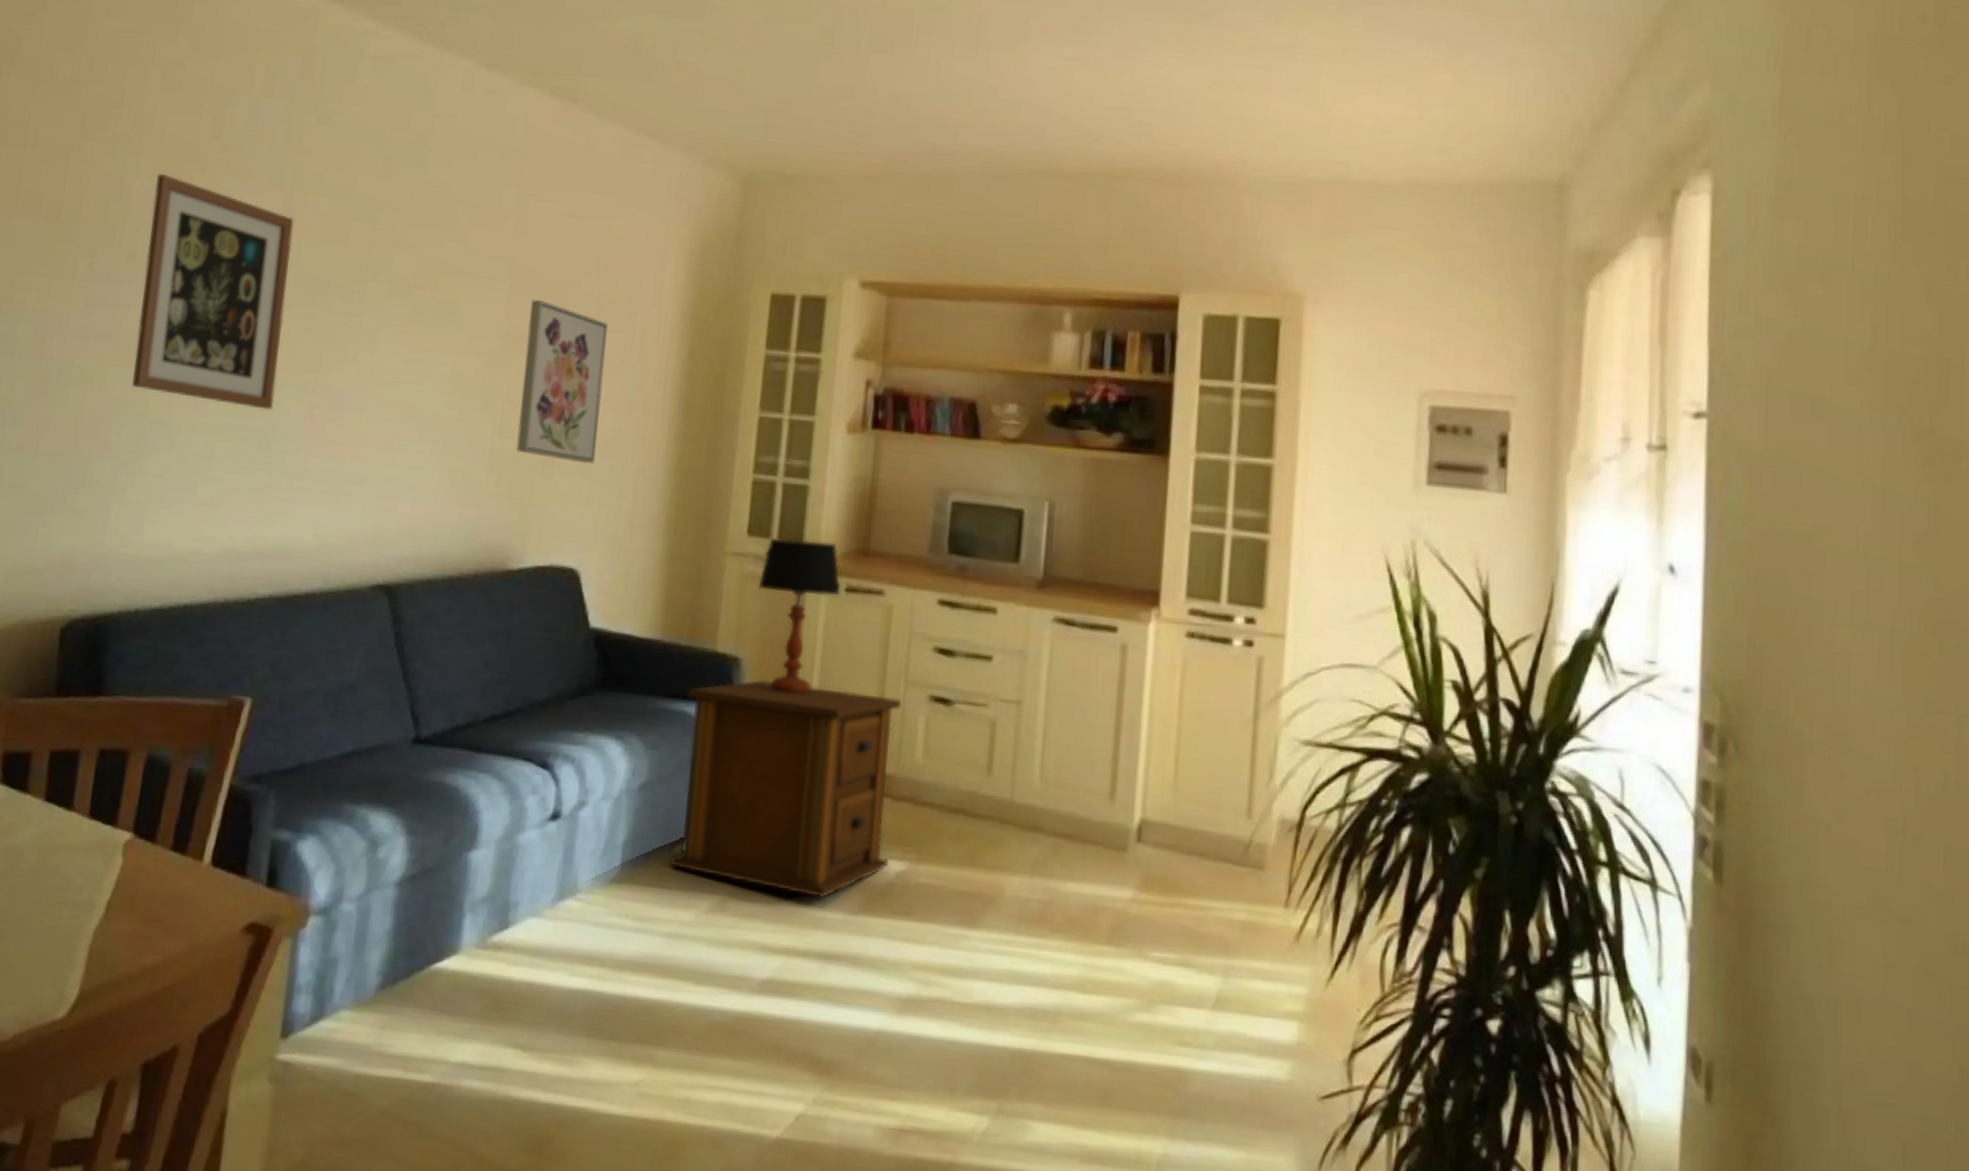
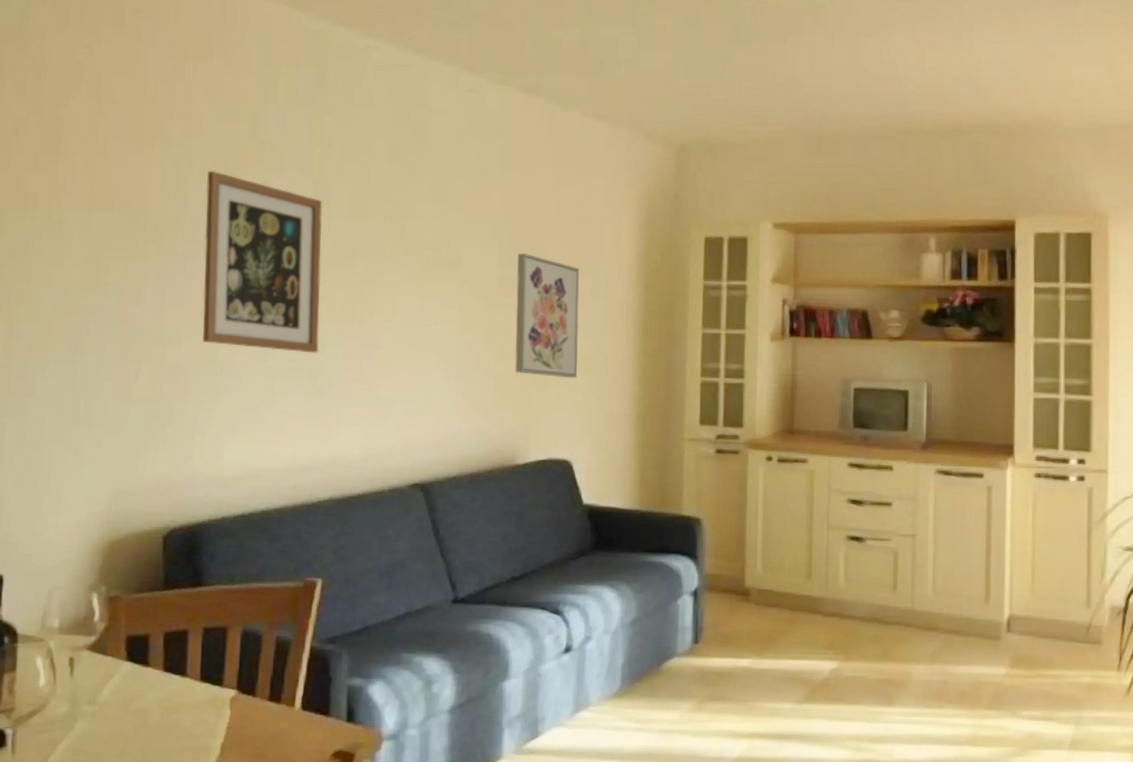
side table: present [670,679,902,899] -> none [659,533,826,694]
table lamp: present [758,538,841,694] -> none [710,425,775,543]

